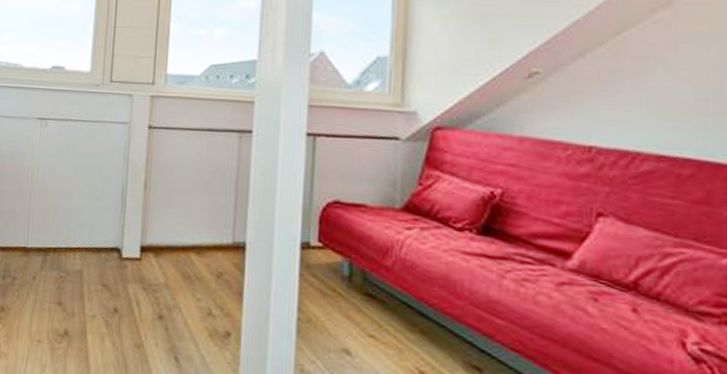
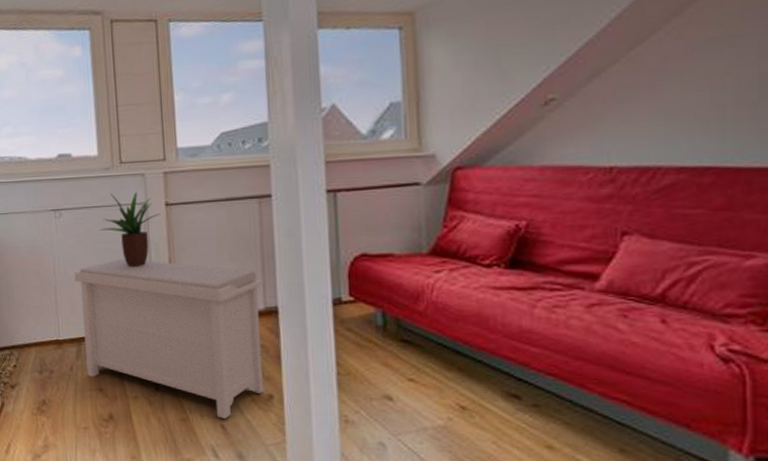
bench: none [49,174,235,351] -> present [74,259,265,419]
potted plant: none [82,110,142,185] -> present [100,191,160,268]

